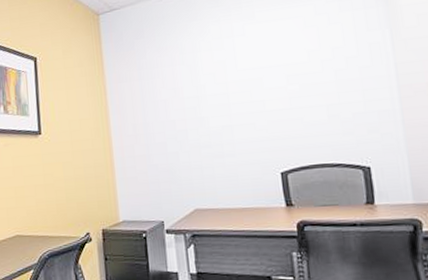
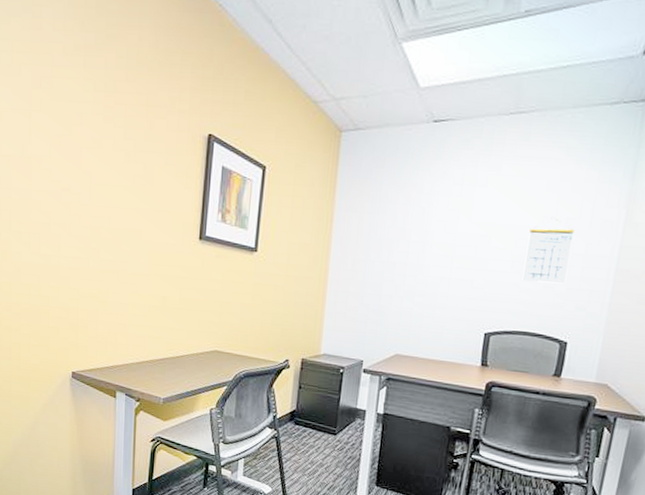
calendar: none [298,51,349,115] -> present [522,219,575,284]

